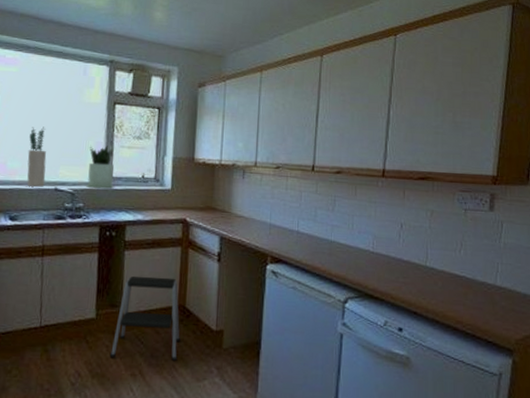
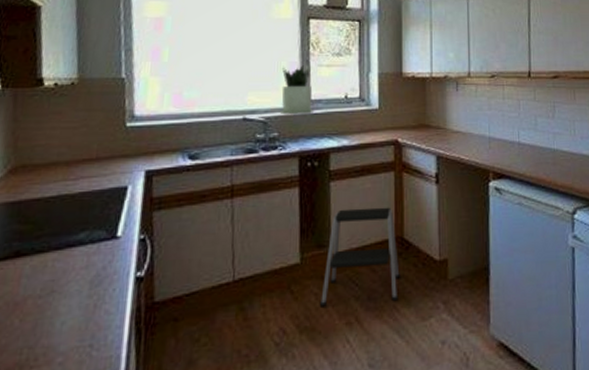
vase: present [27,126,47,188] -> none [208,48,231,119]

